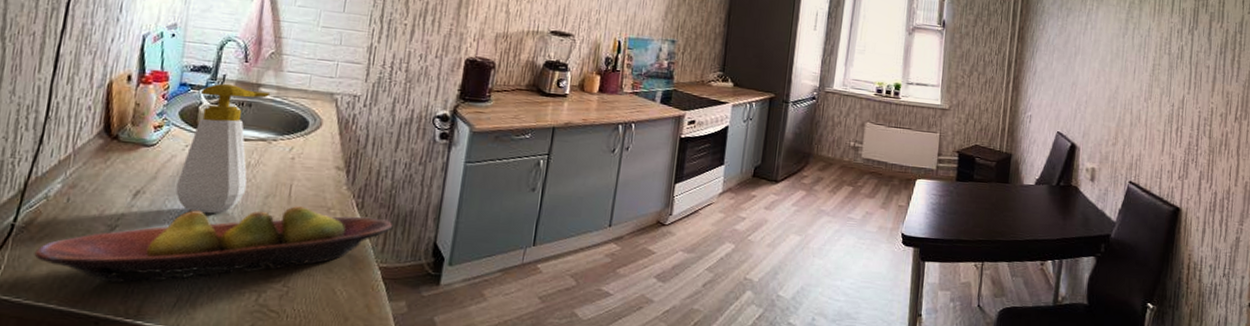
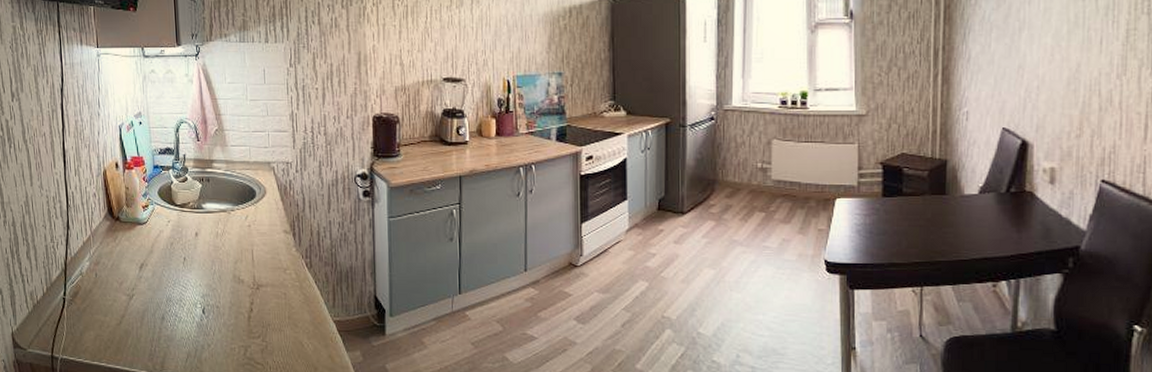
fruit bowl: present [34,206,394,283] -> none [83,269,339,344]
soap bottle: present [175,83,269,214] -> none [168,162,221,281]

